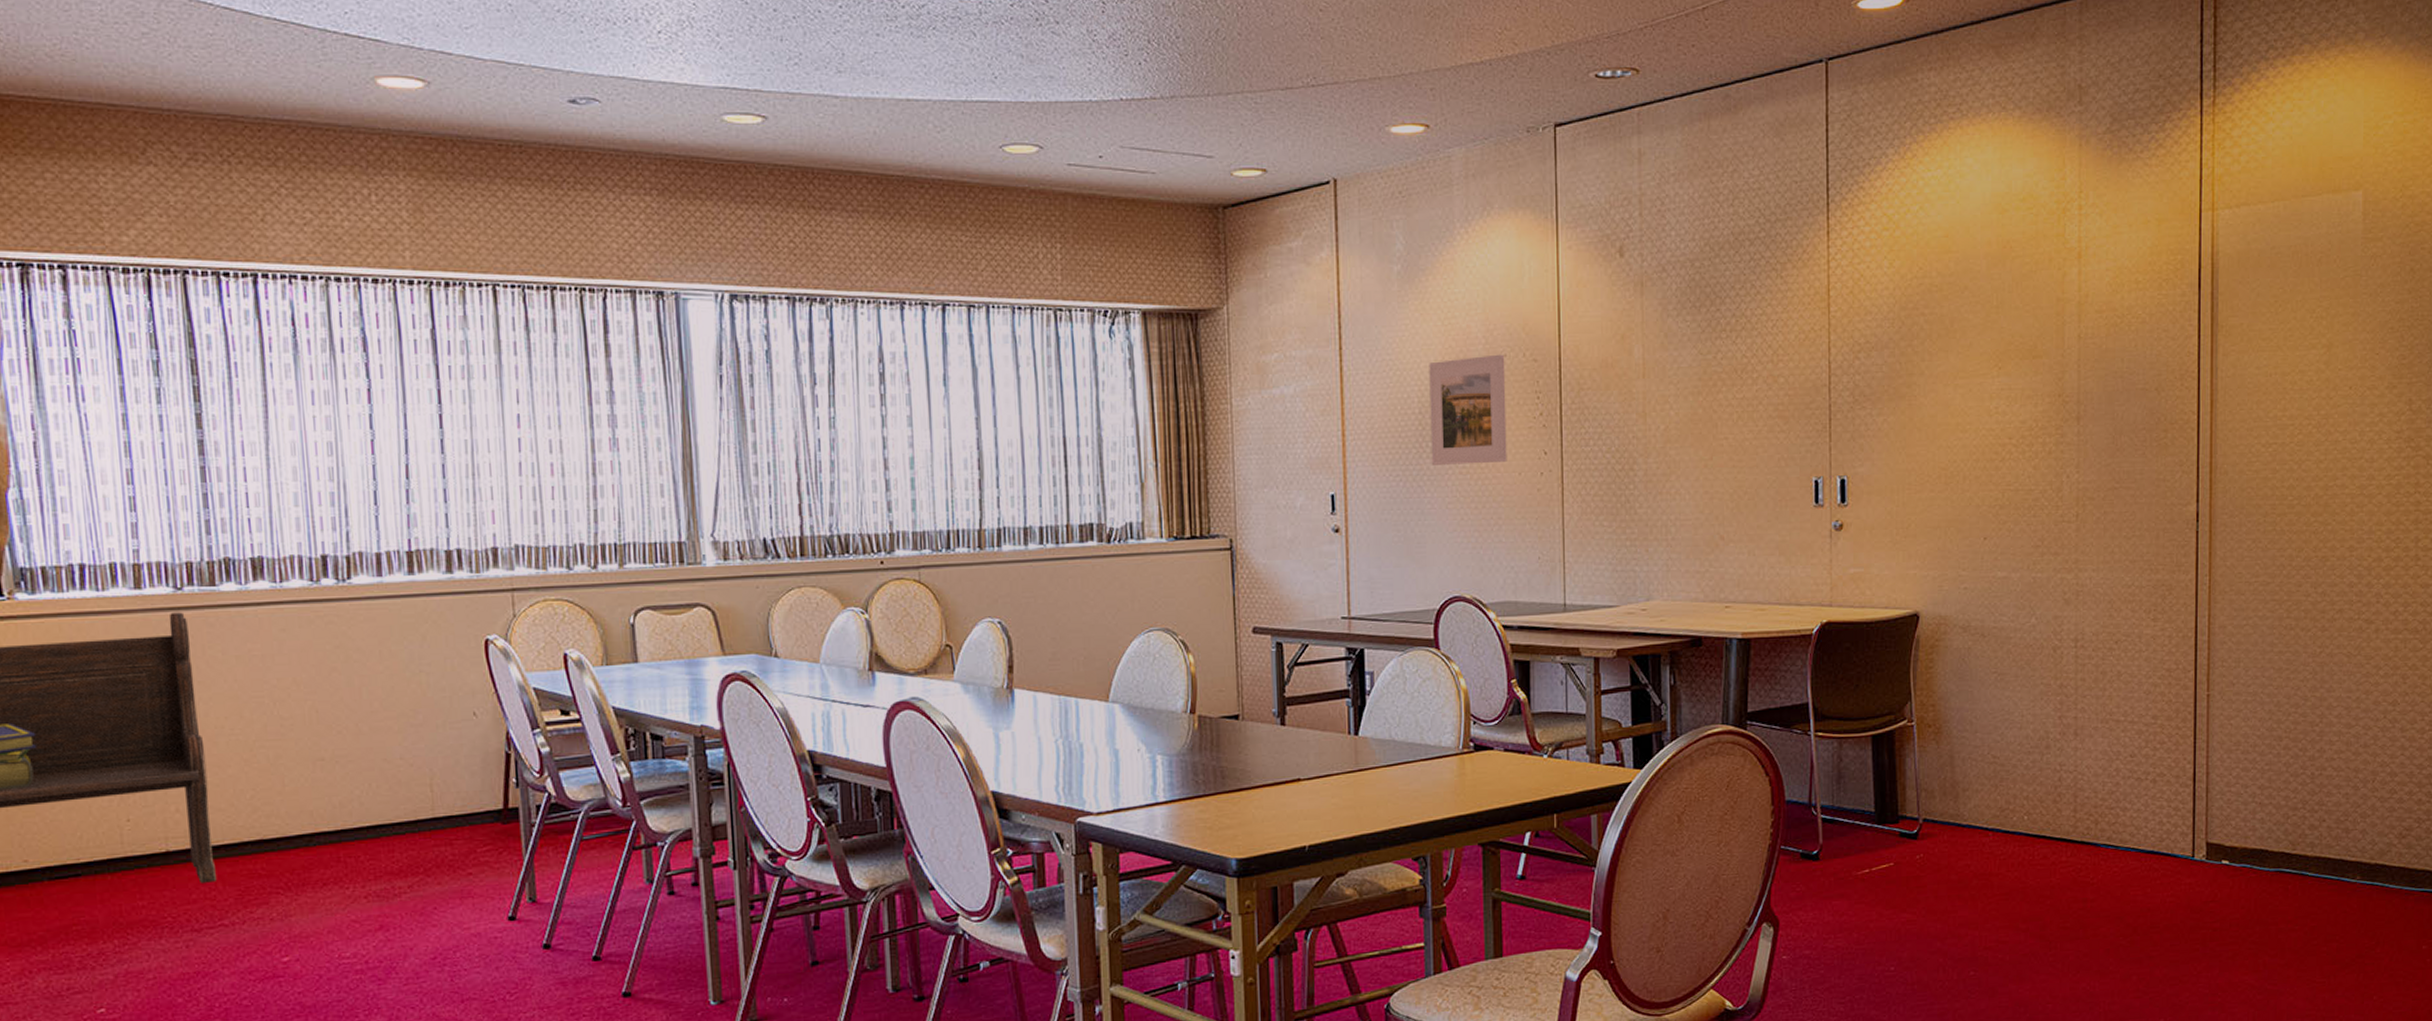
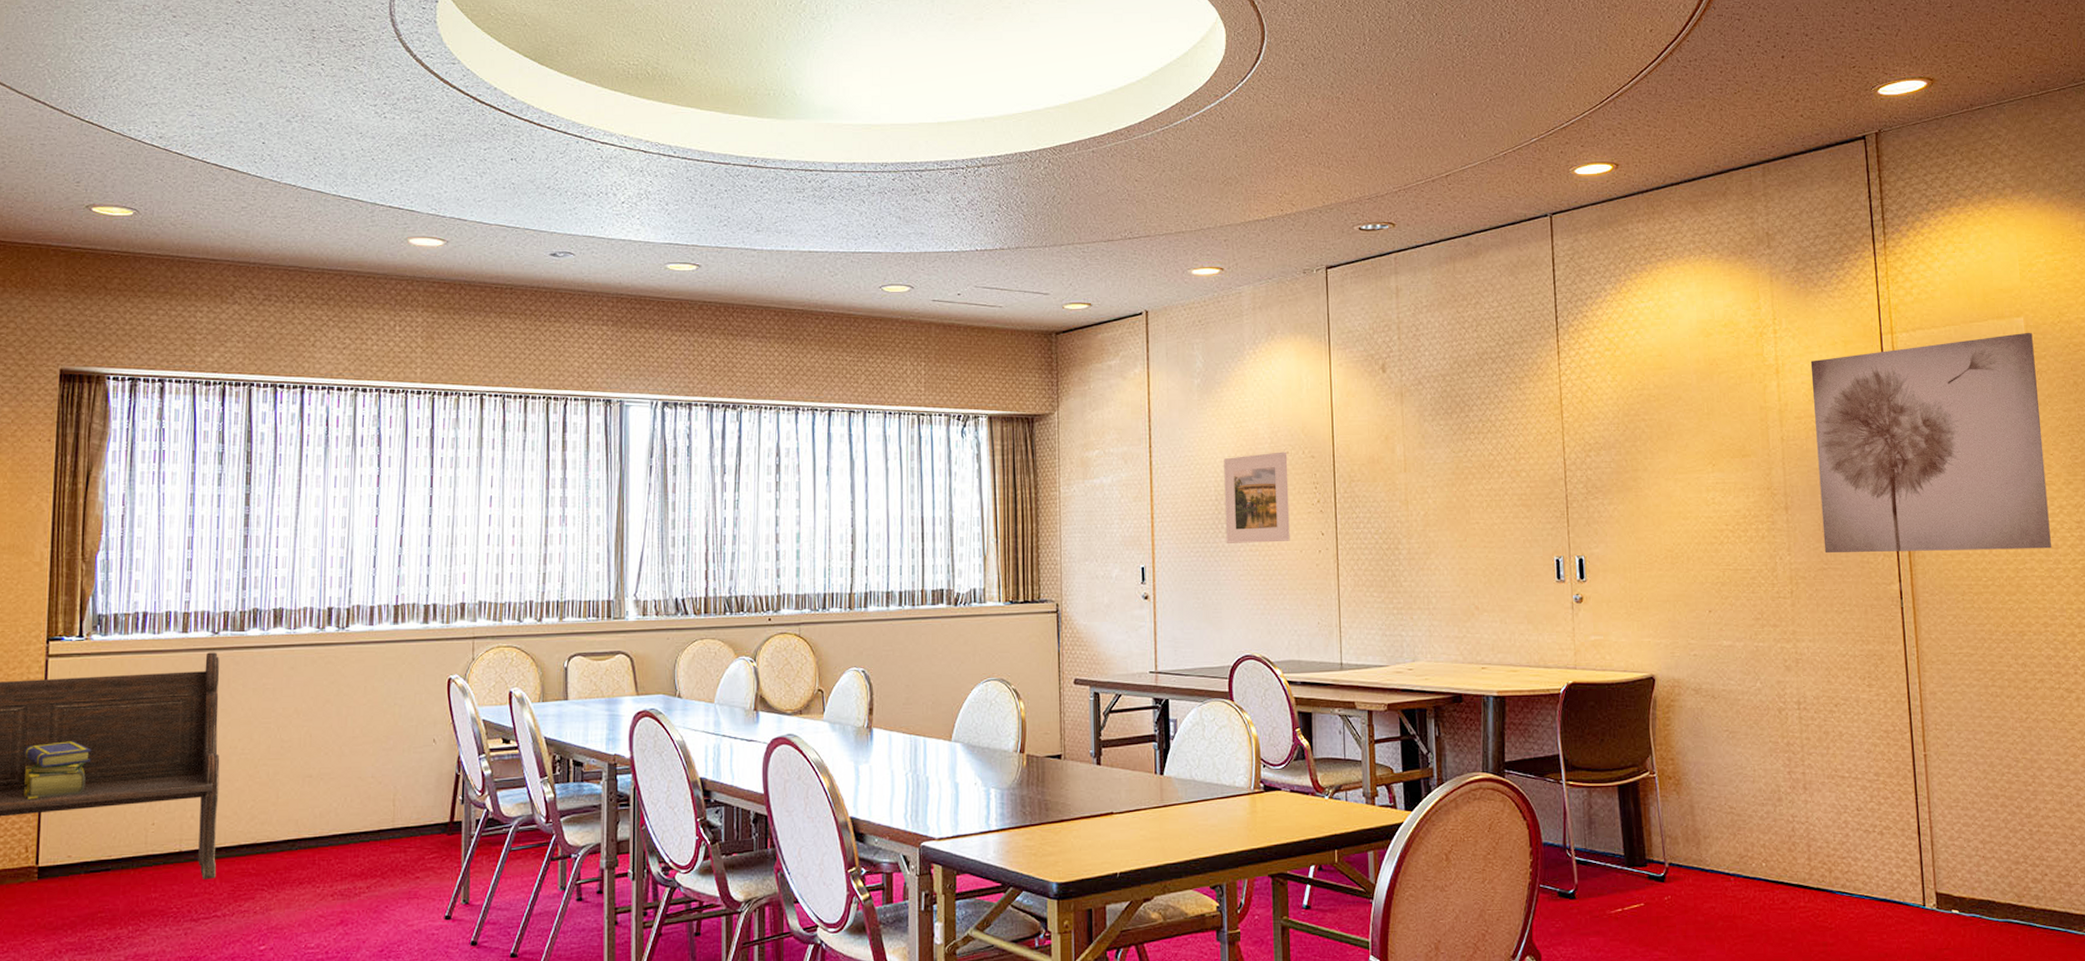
wall art: none [2117,209,2370,471] -> present [1810,332,2051,554]

